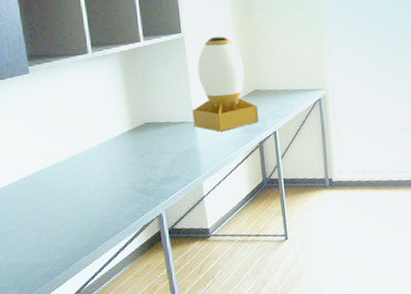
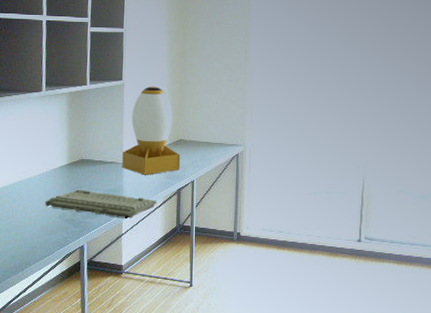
keyboard: none [110,155,238,180] -> present [45,189,157,218]

